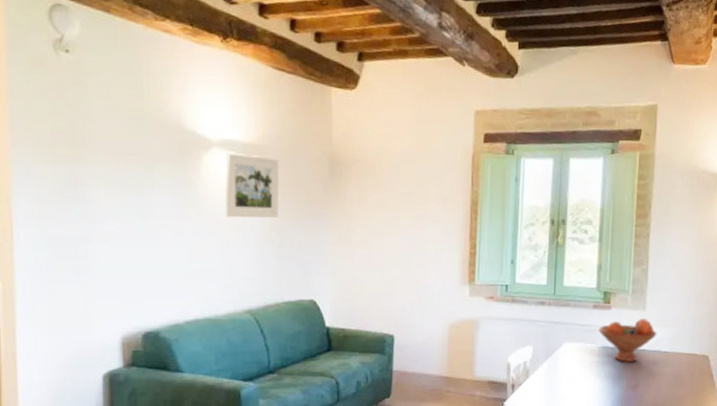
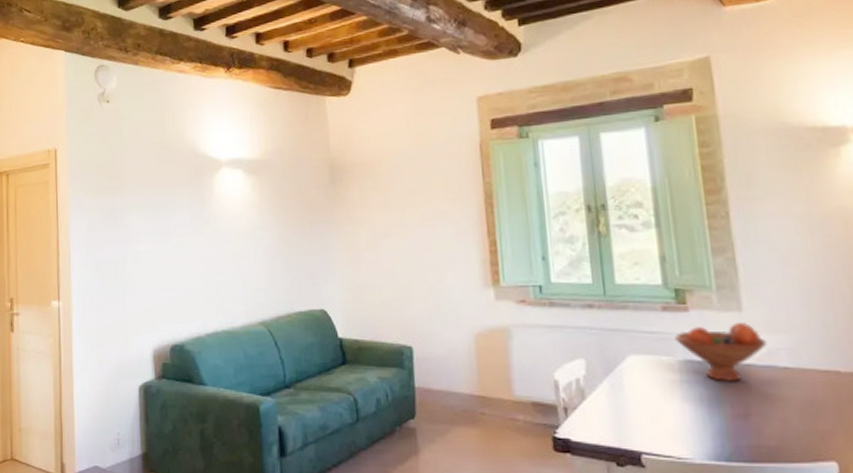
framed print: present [225,151,279,218] -> none [233,169,285,232]

